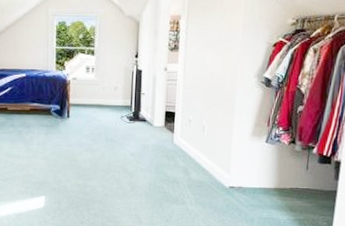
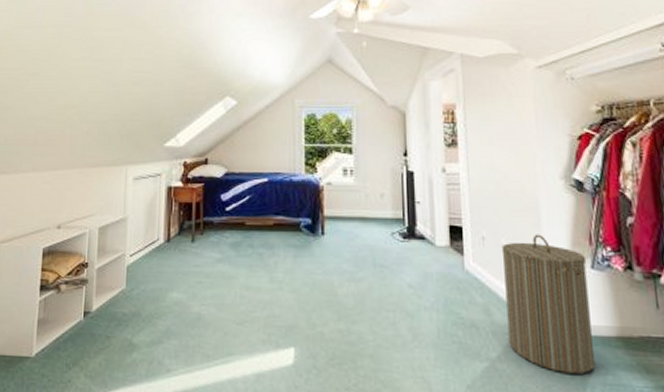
laundry hamper: none [199,118,263,212] -> present [501,234,596,374]

